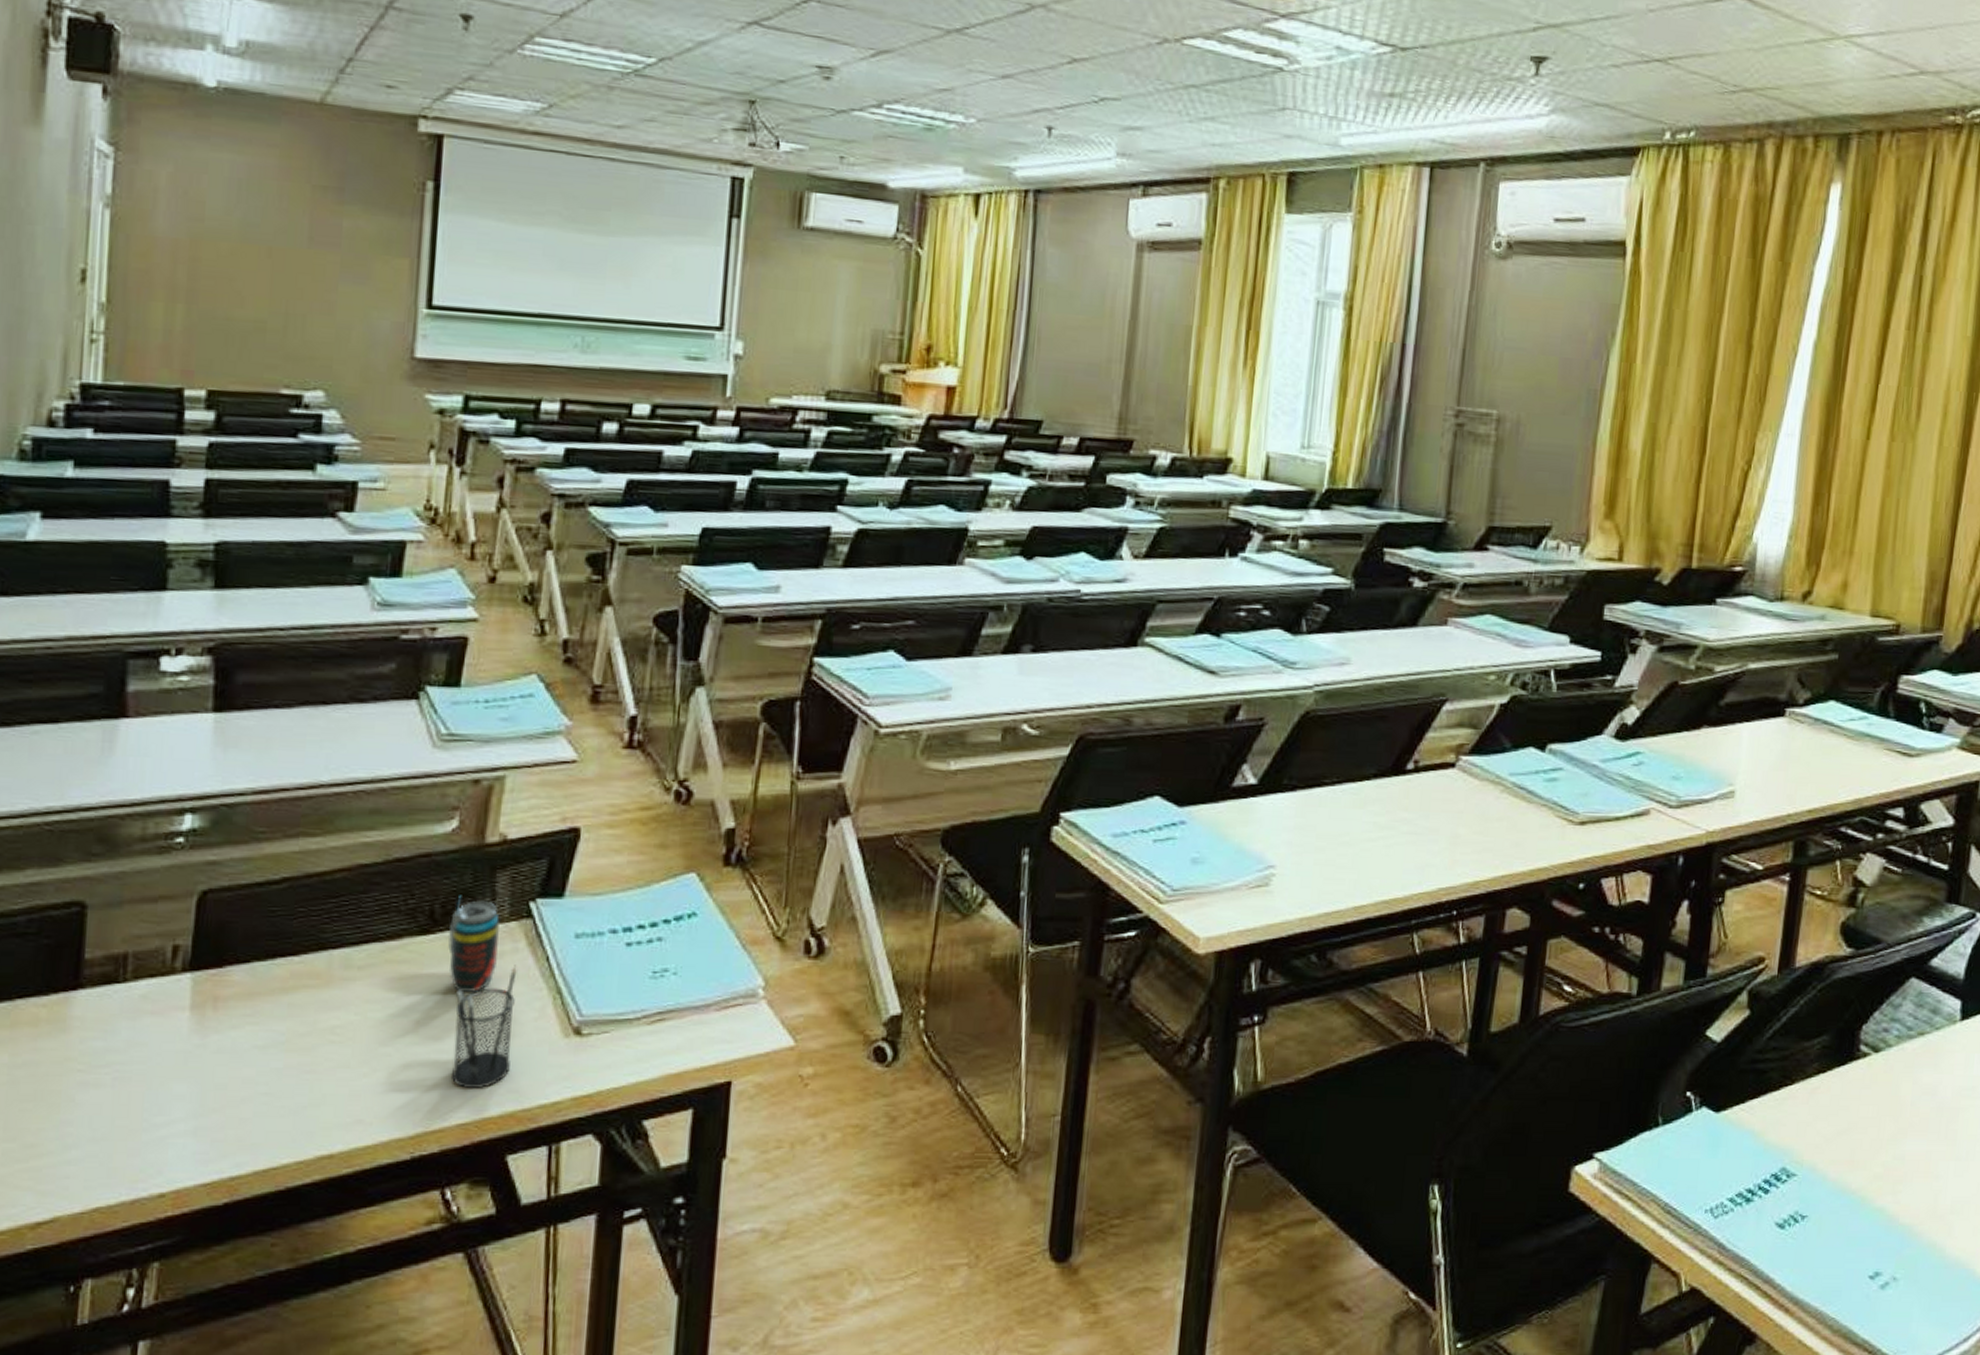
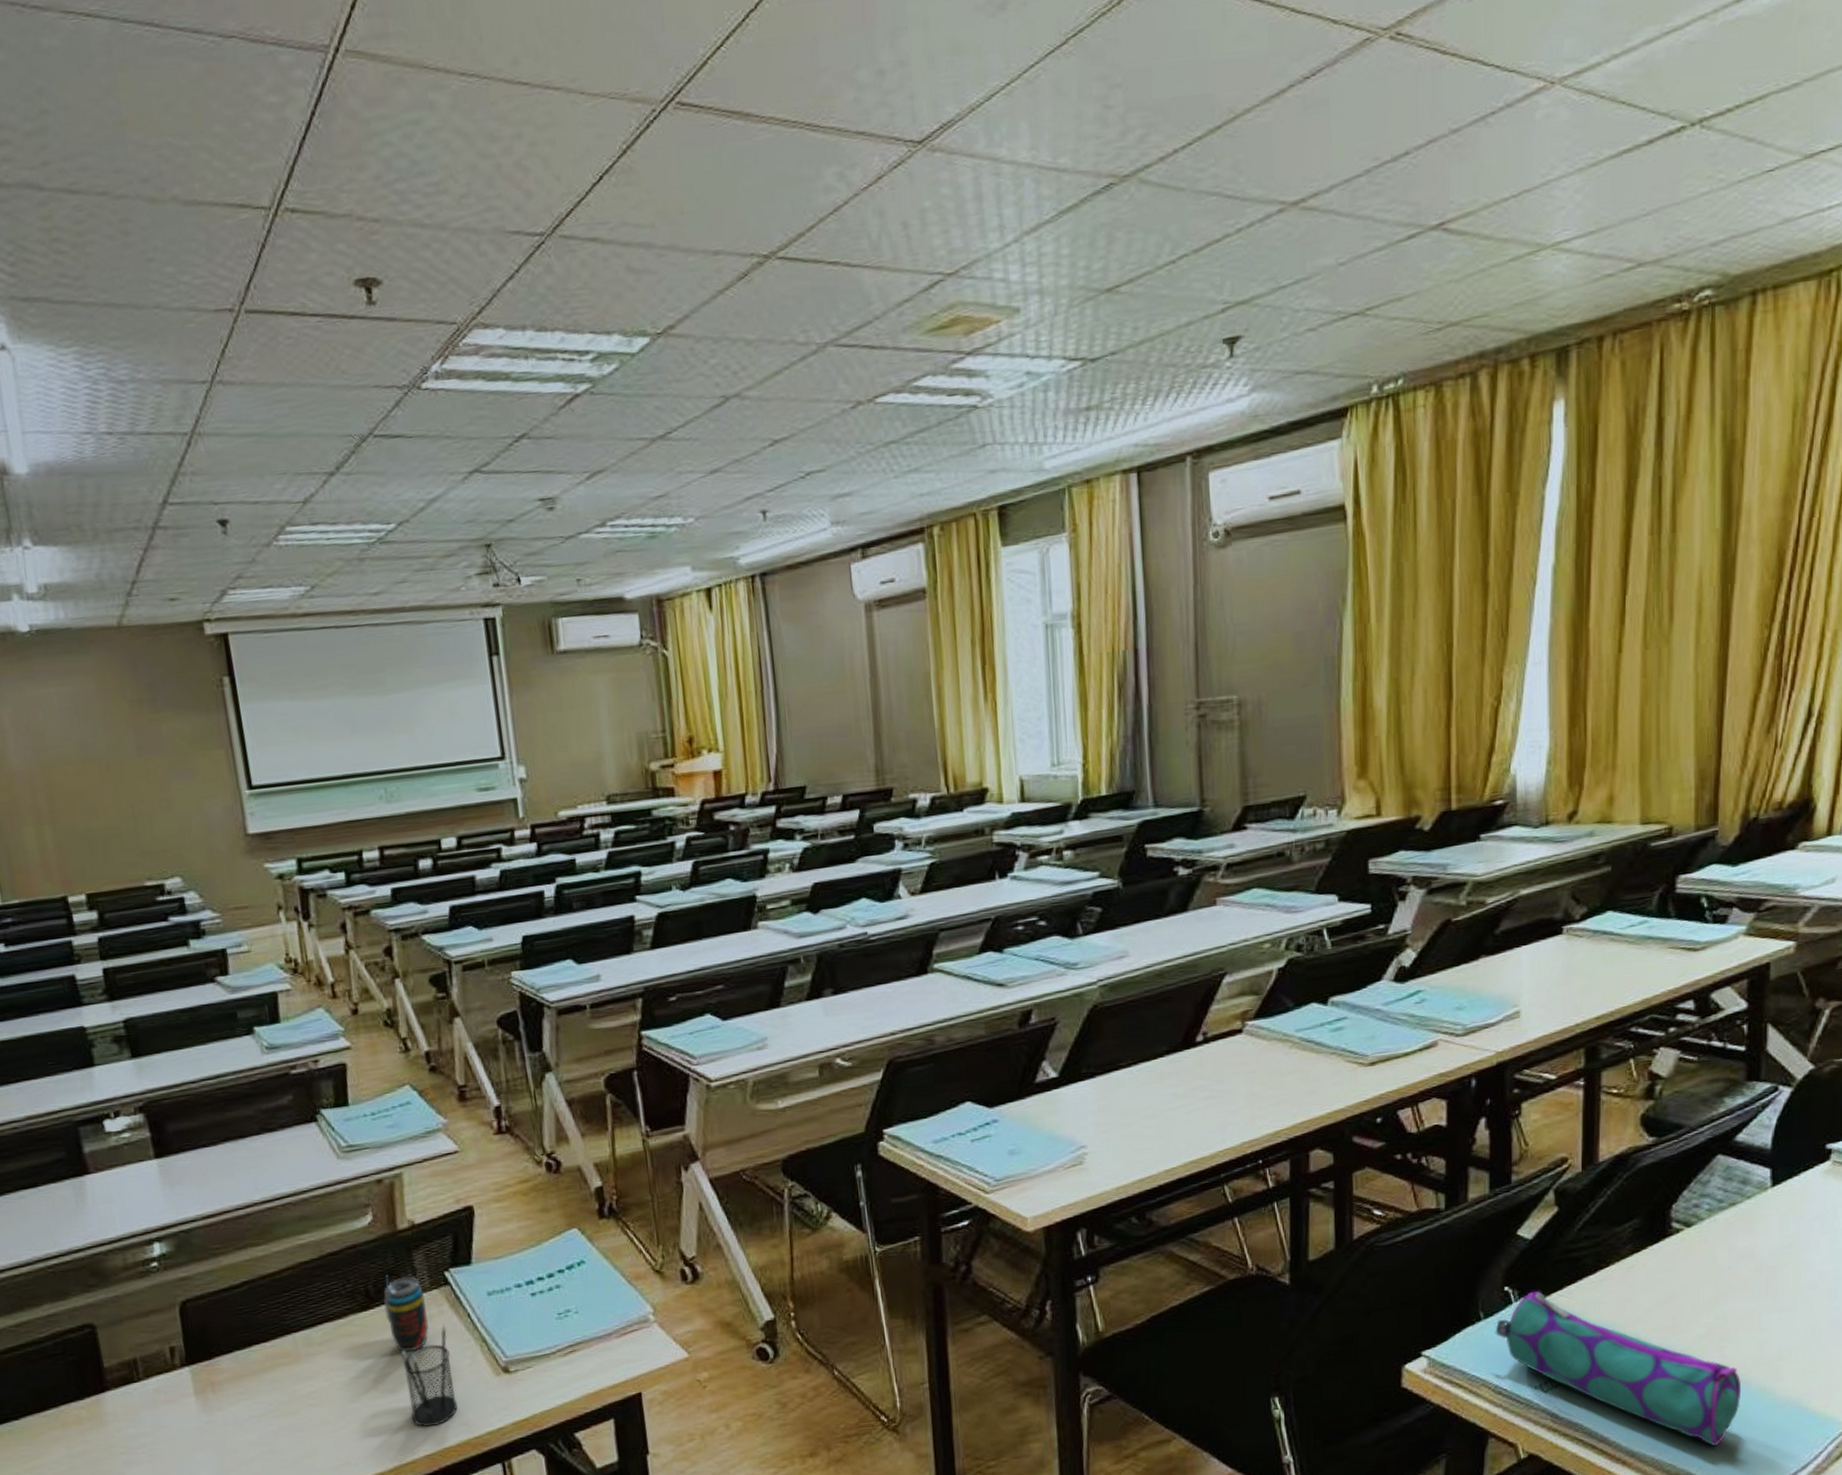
pencil case: none [1671,1101,1913,1304] -> present [1495,1290,1742,1447]

